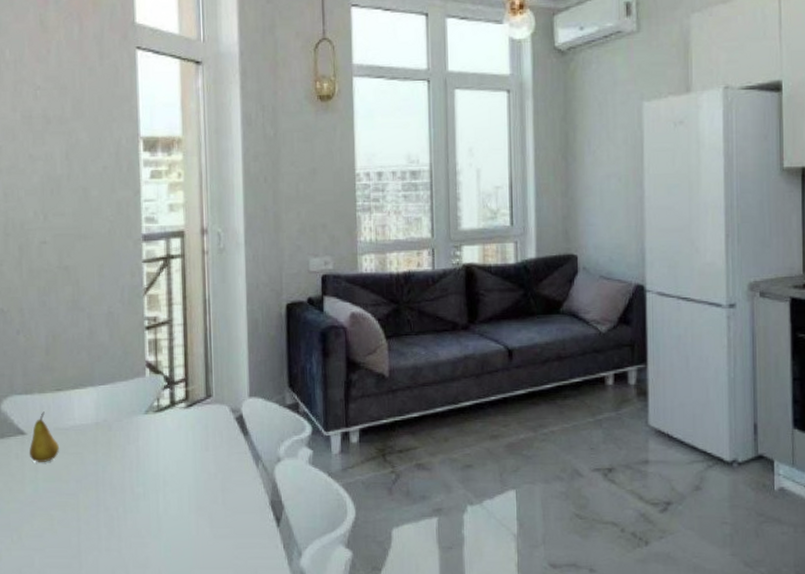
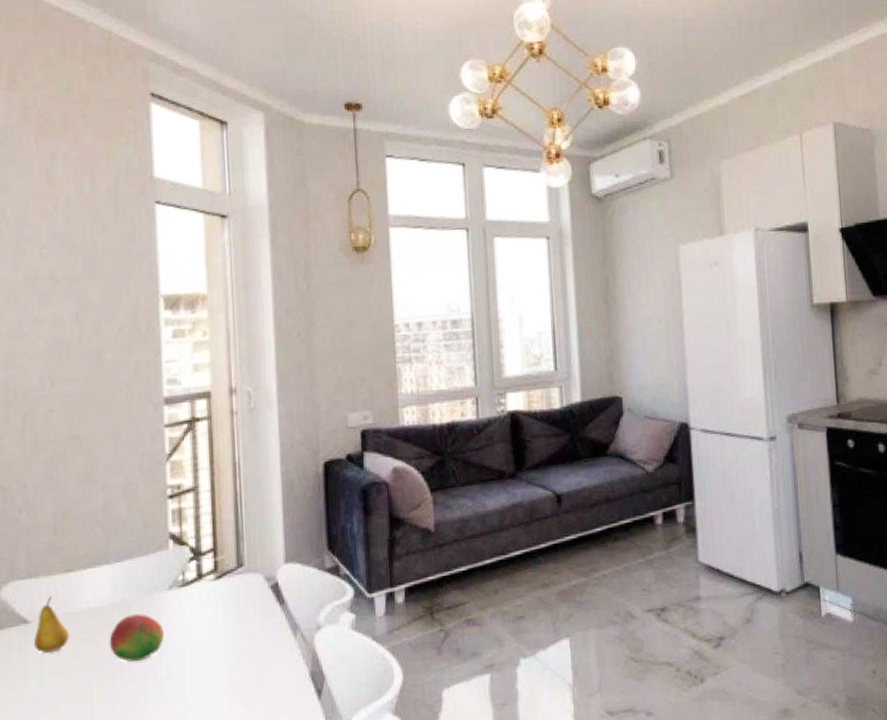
fruit: none [93,434,141,476] -> present [109,614,165,662]

